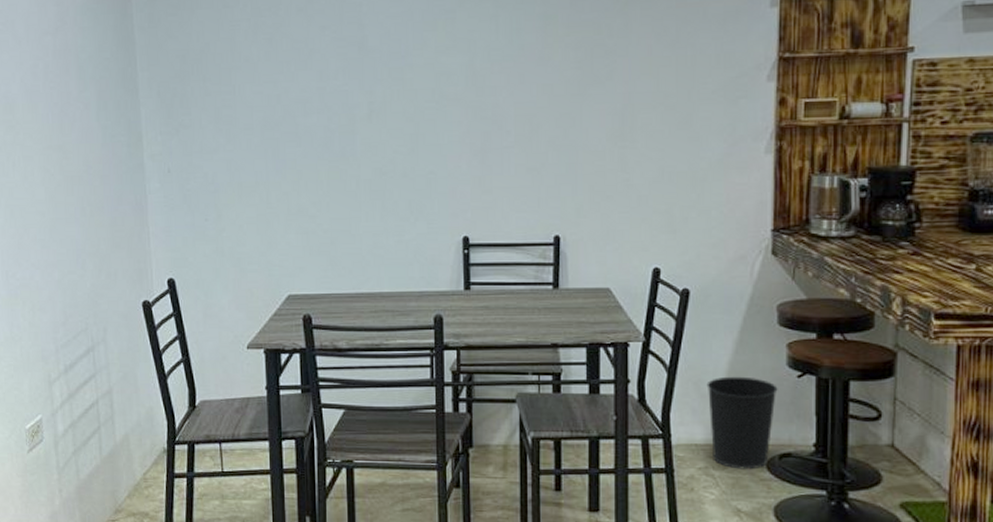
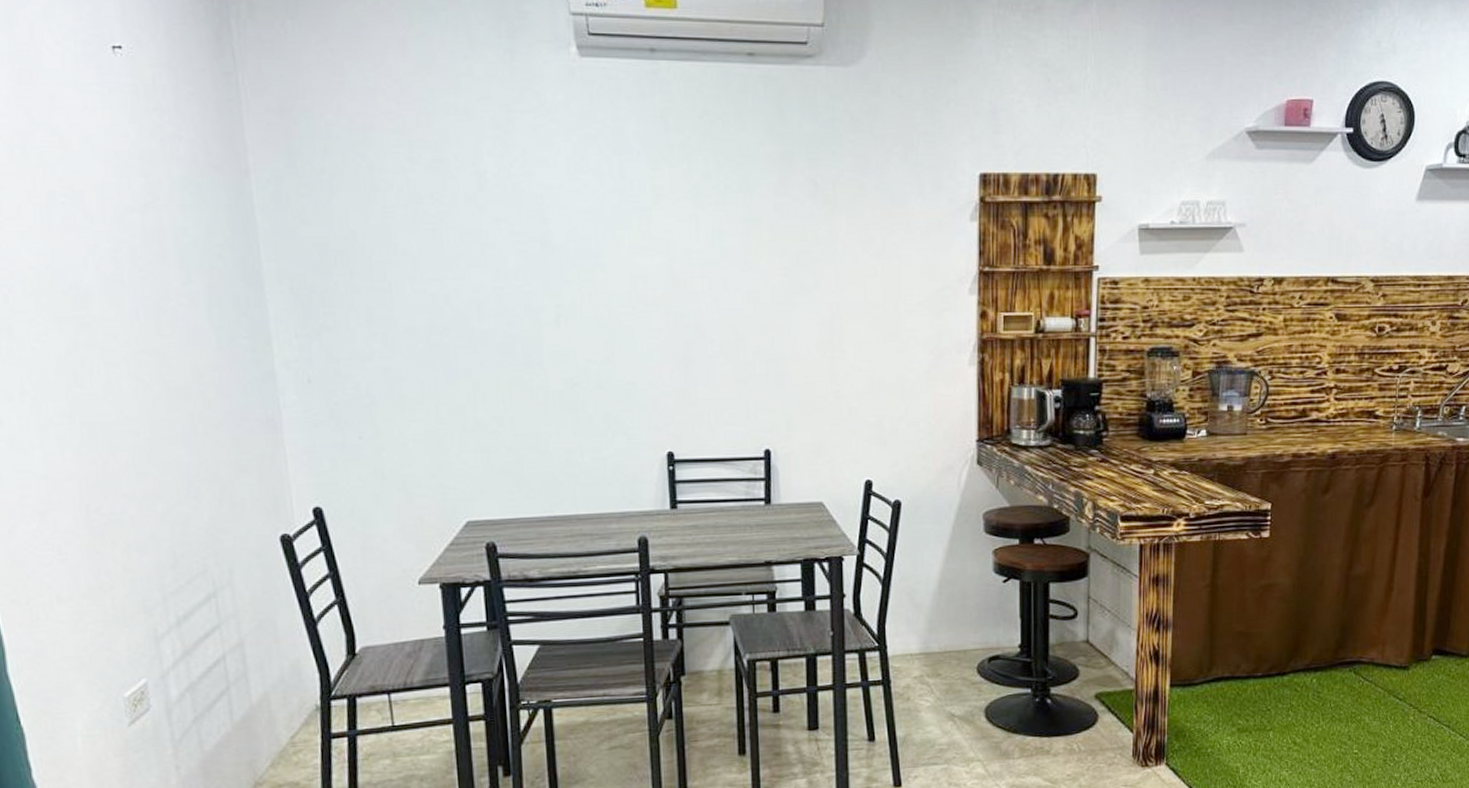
wastebasket: present [706,376,778,470] -> none [919,584,986,675]

